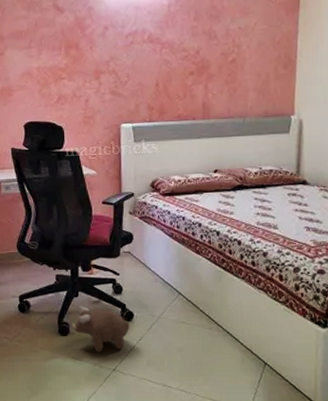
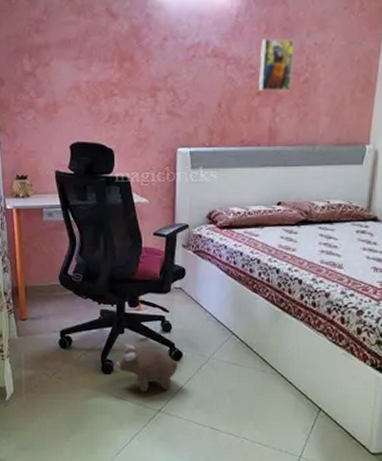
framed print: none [191,24,221,71] -> present [259,38,295,92]

